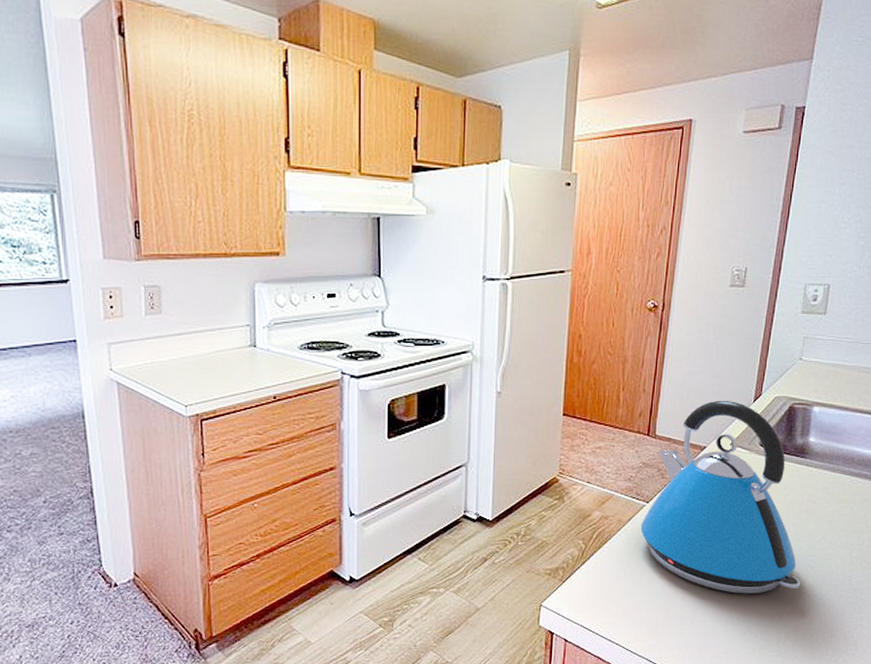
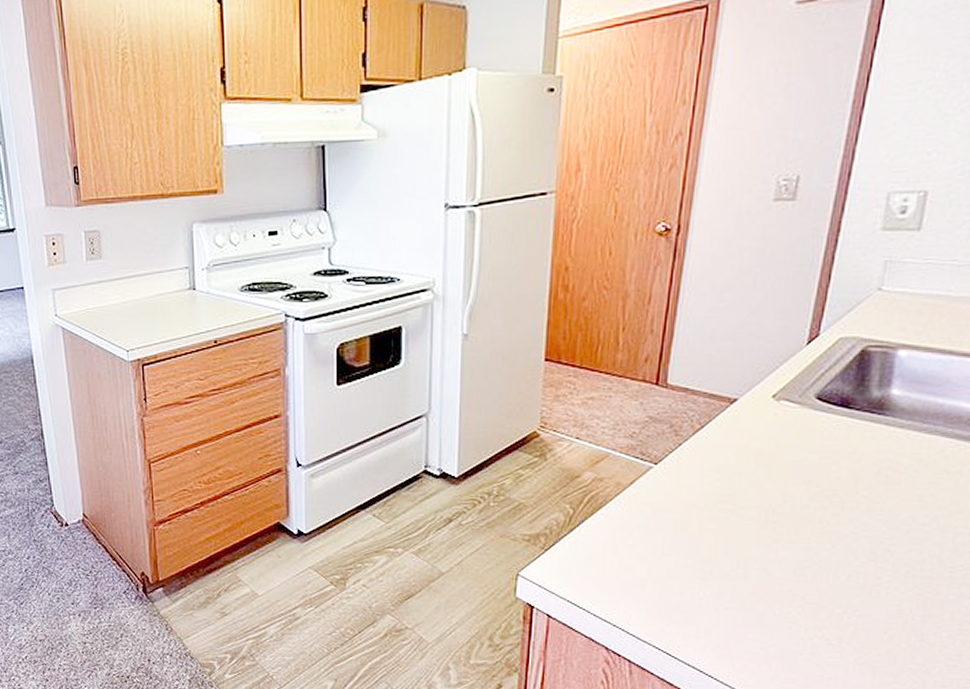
kettle: present [640,400,801,594] -> none [645,342,876,580]

